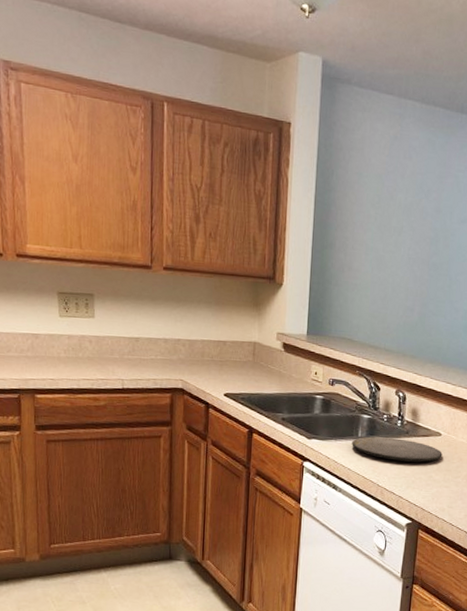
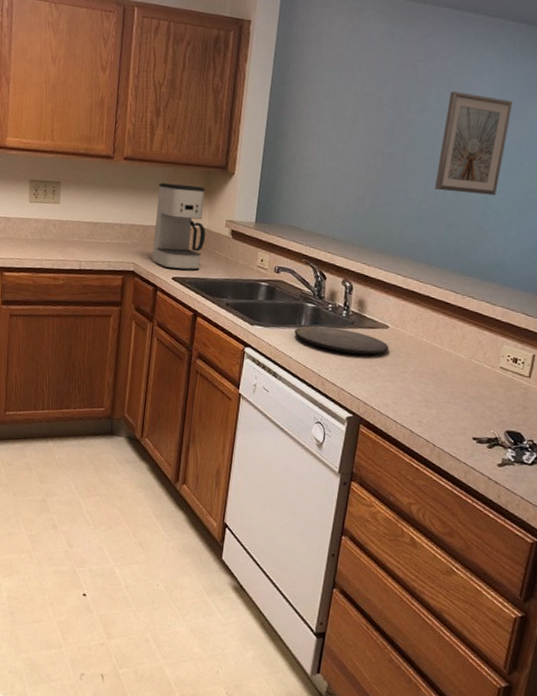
coffee maker: none [201,294,257,386] -> present [151,183,206,271]

